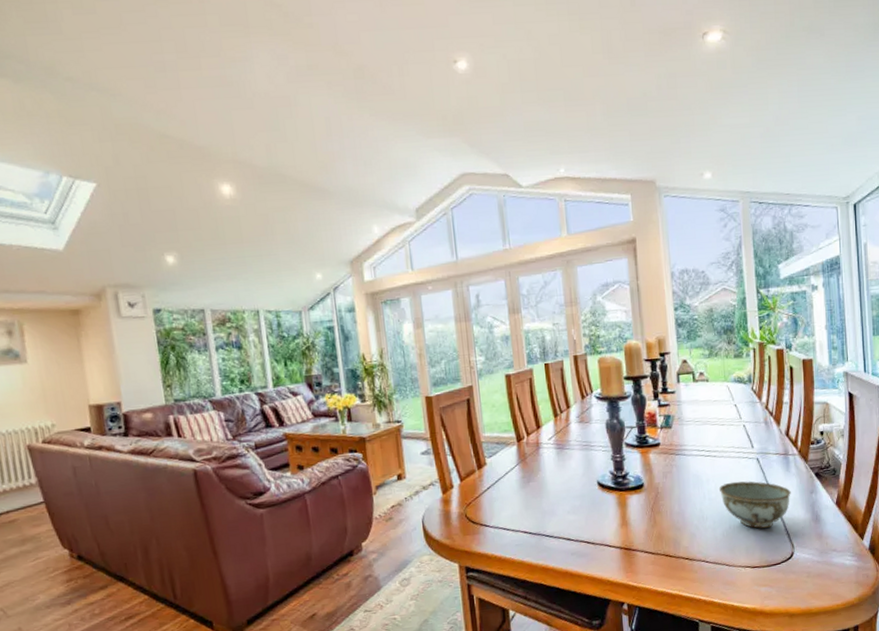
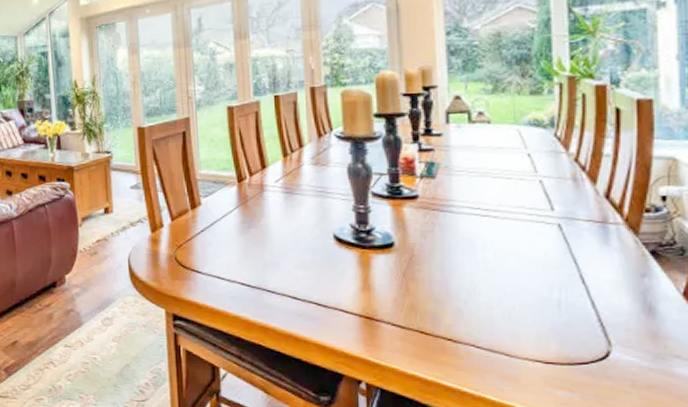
bowl: present [718,481,791,529] -> none [499,251,610,314]

